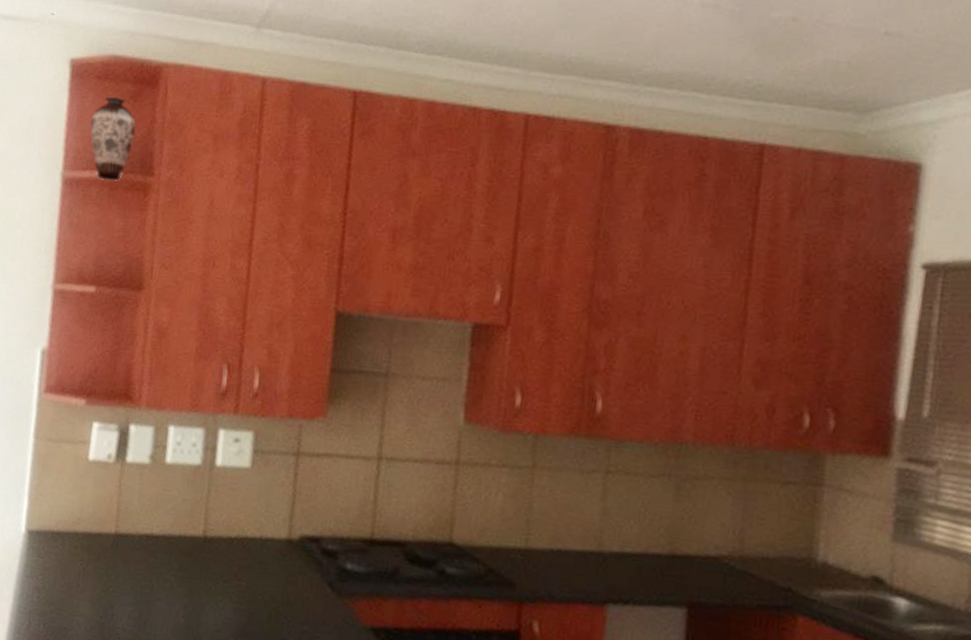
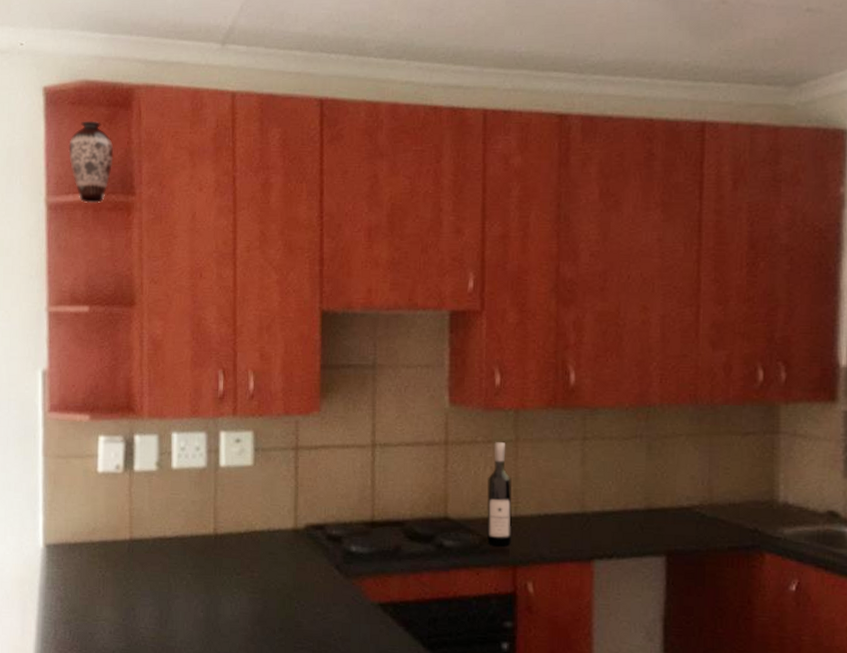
bottle: none [493,467,525,580] -> present [486,442,512,547]

